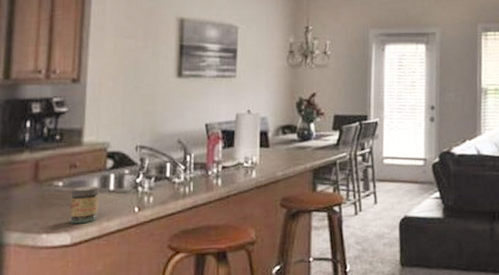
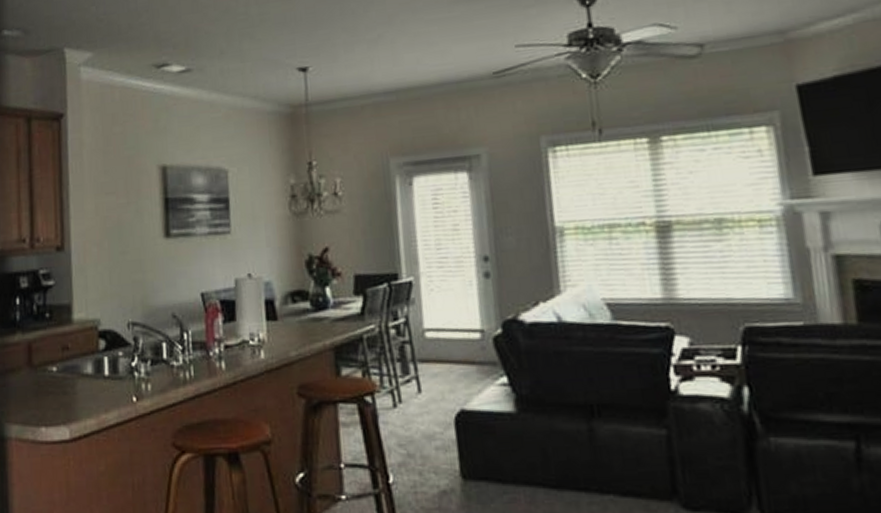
jar: present [69,186,99,223] -> none [65,371,95,415]

